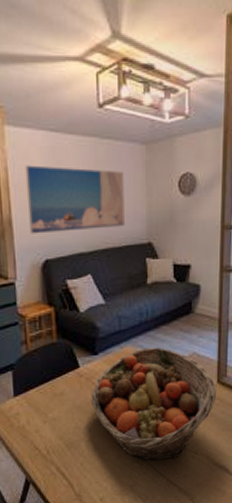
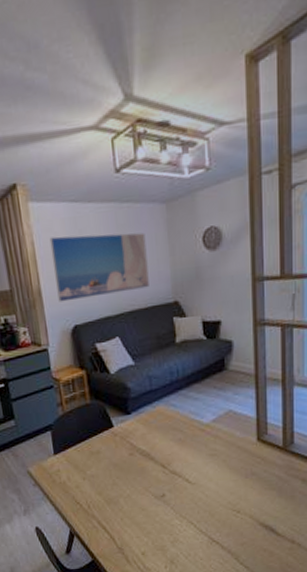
fruit basket: present [91,347,217,461] -> none [126,405,258,518]

